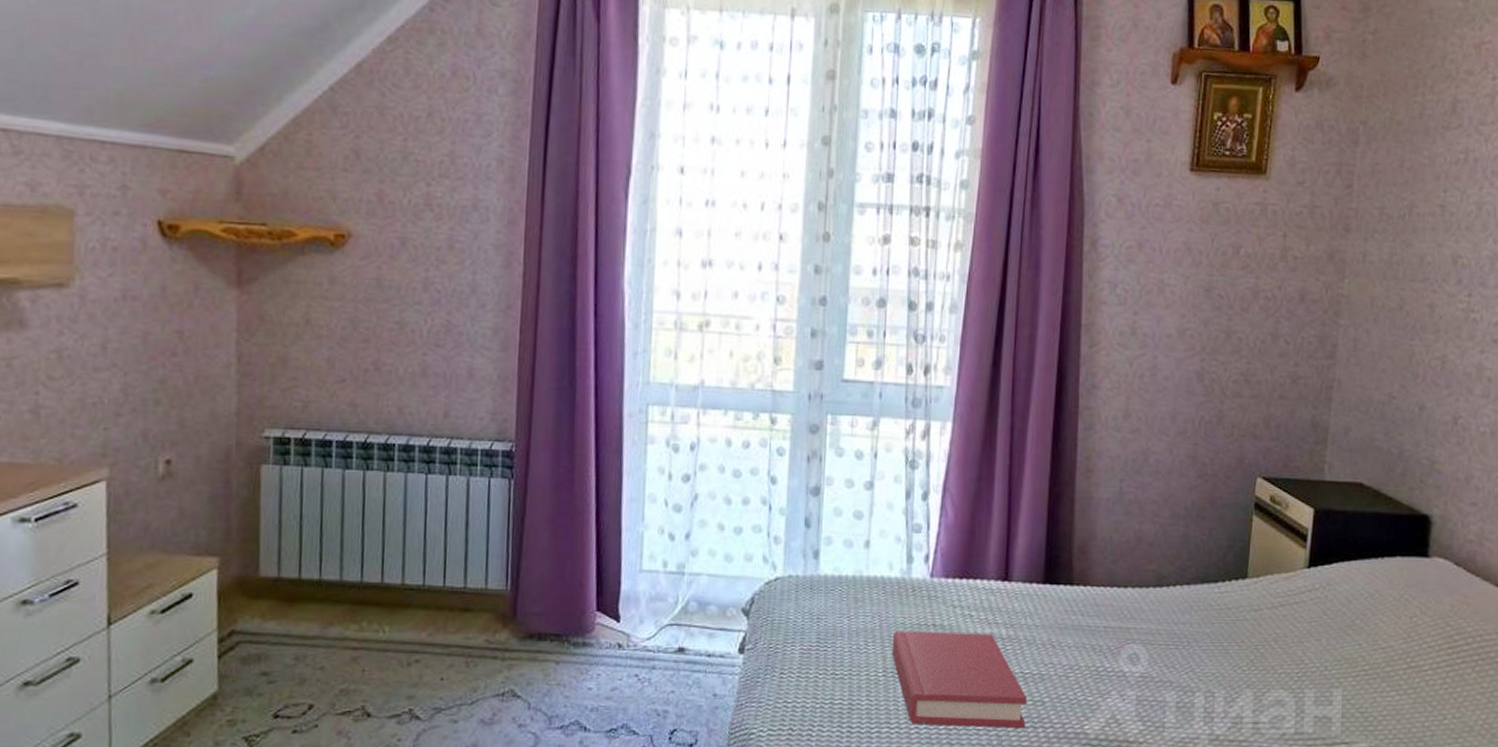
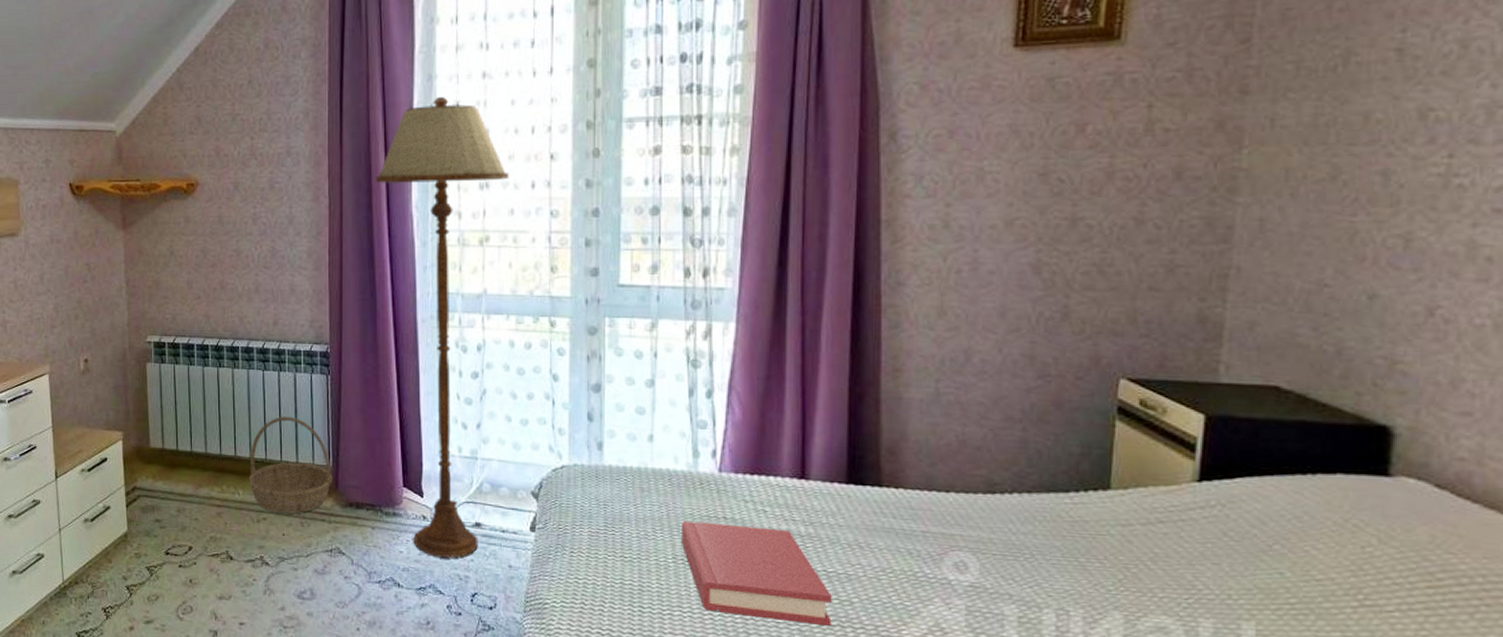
basket: none [398,531,510,653] -> present [248,417,333,514]
floor lamp: none [582,158,735,691] -> present [375,96,509,558]

